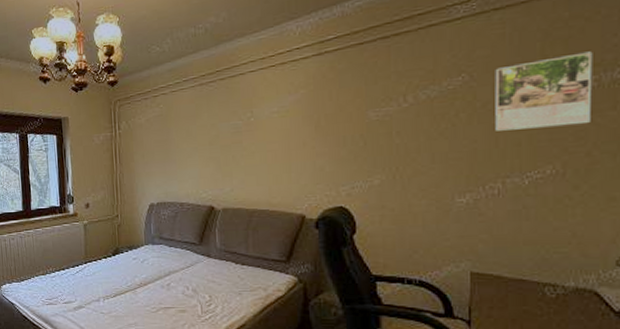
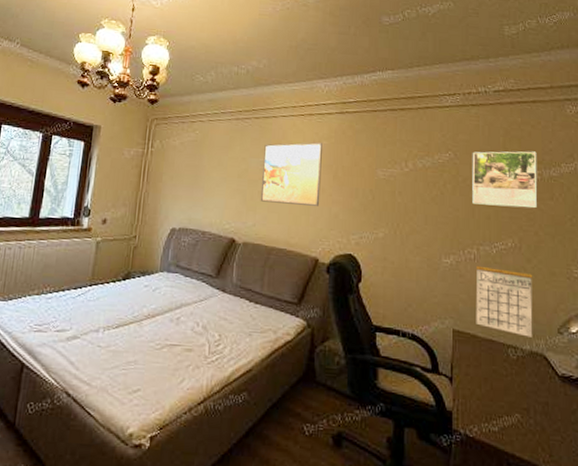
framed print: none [234,93,302,166] -> present [260,142,322,206]
calendar: none [500,191,582,273] -> present [475,261,533,337]

